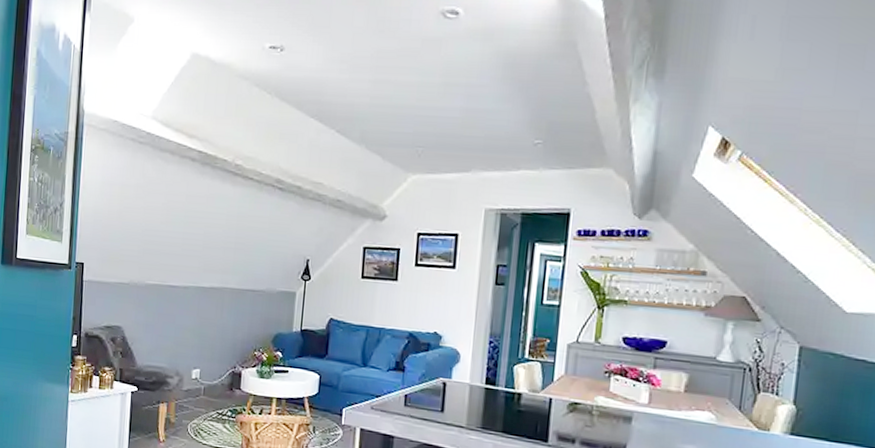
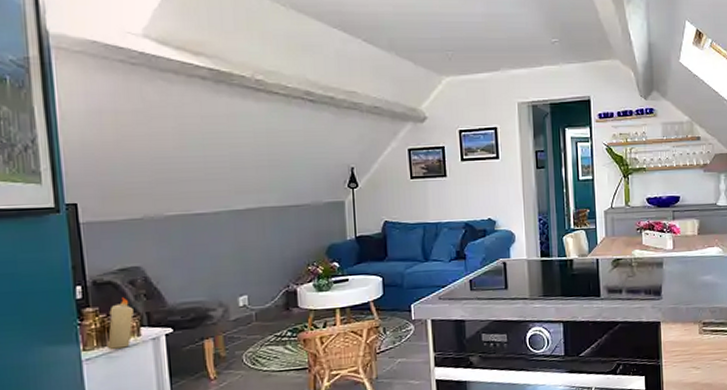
candle: none [88,351,111,397] -> present [108,297,134,349]

